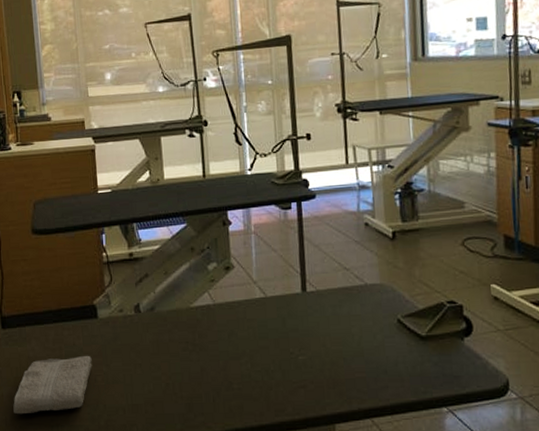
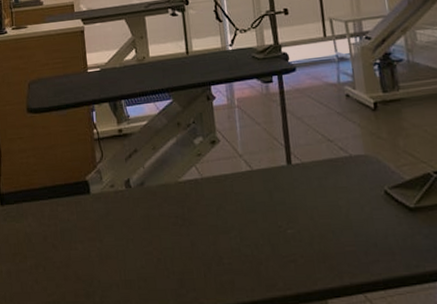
washcloth: present [13,355,93,415] -> none [12,230,86,291]

